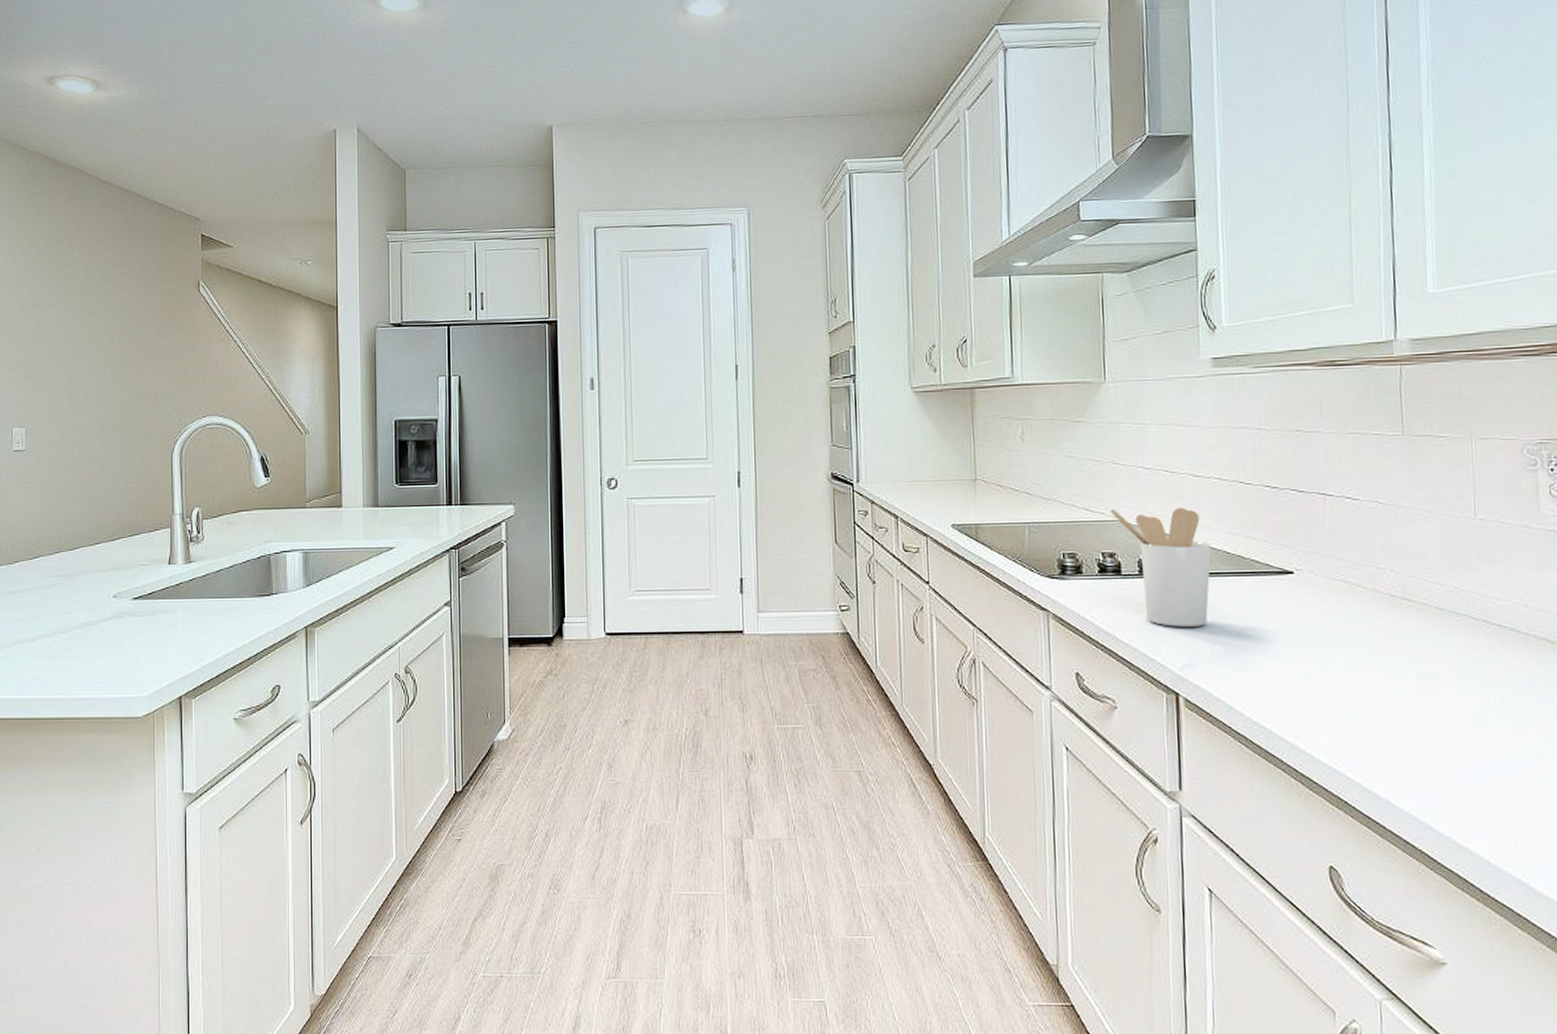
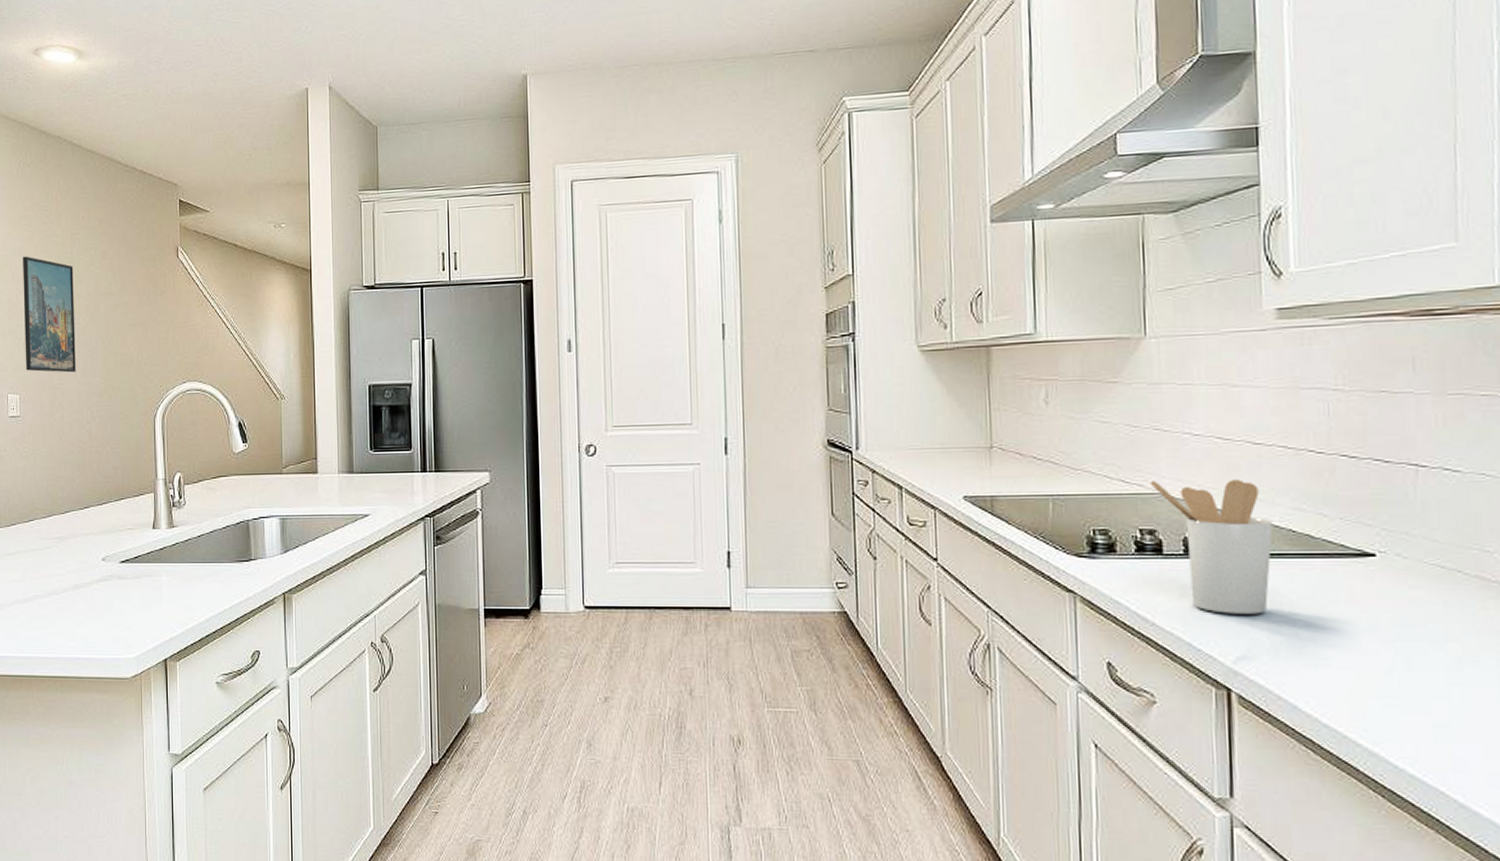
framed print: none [31,286,88,406] -> present [23,256,76,373]

